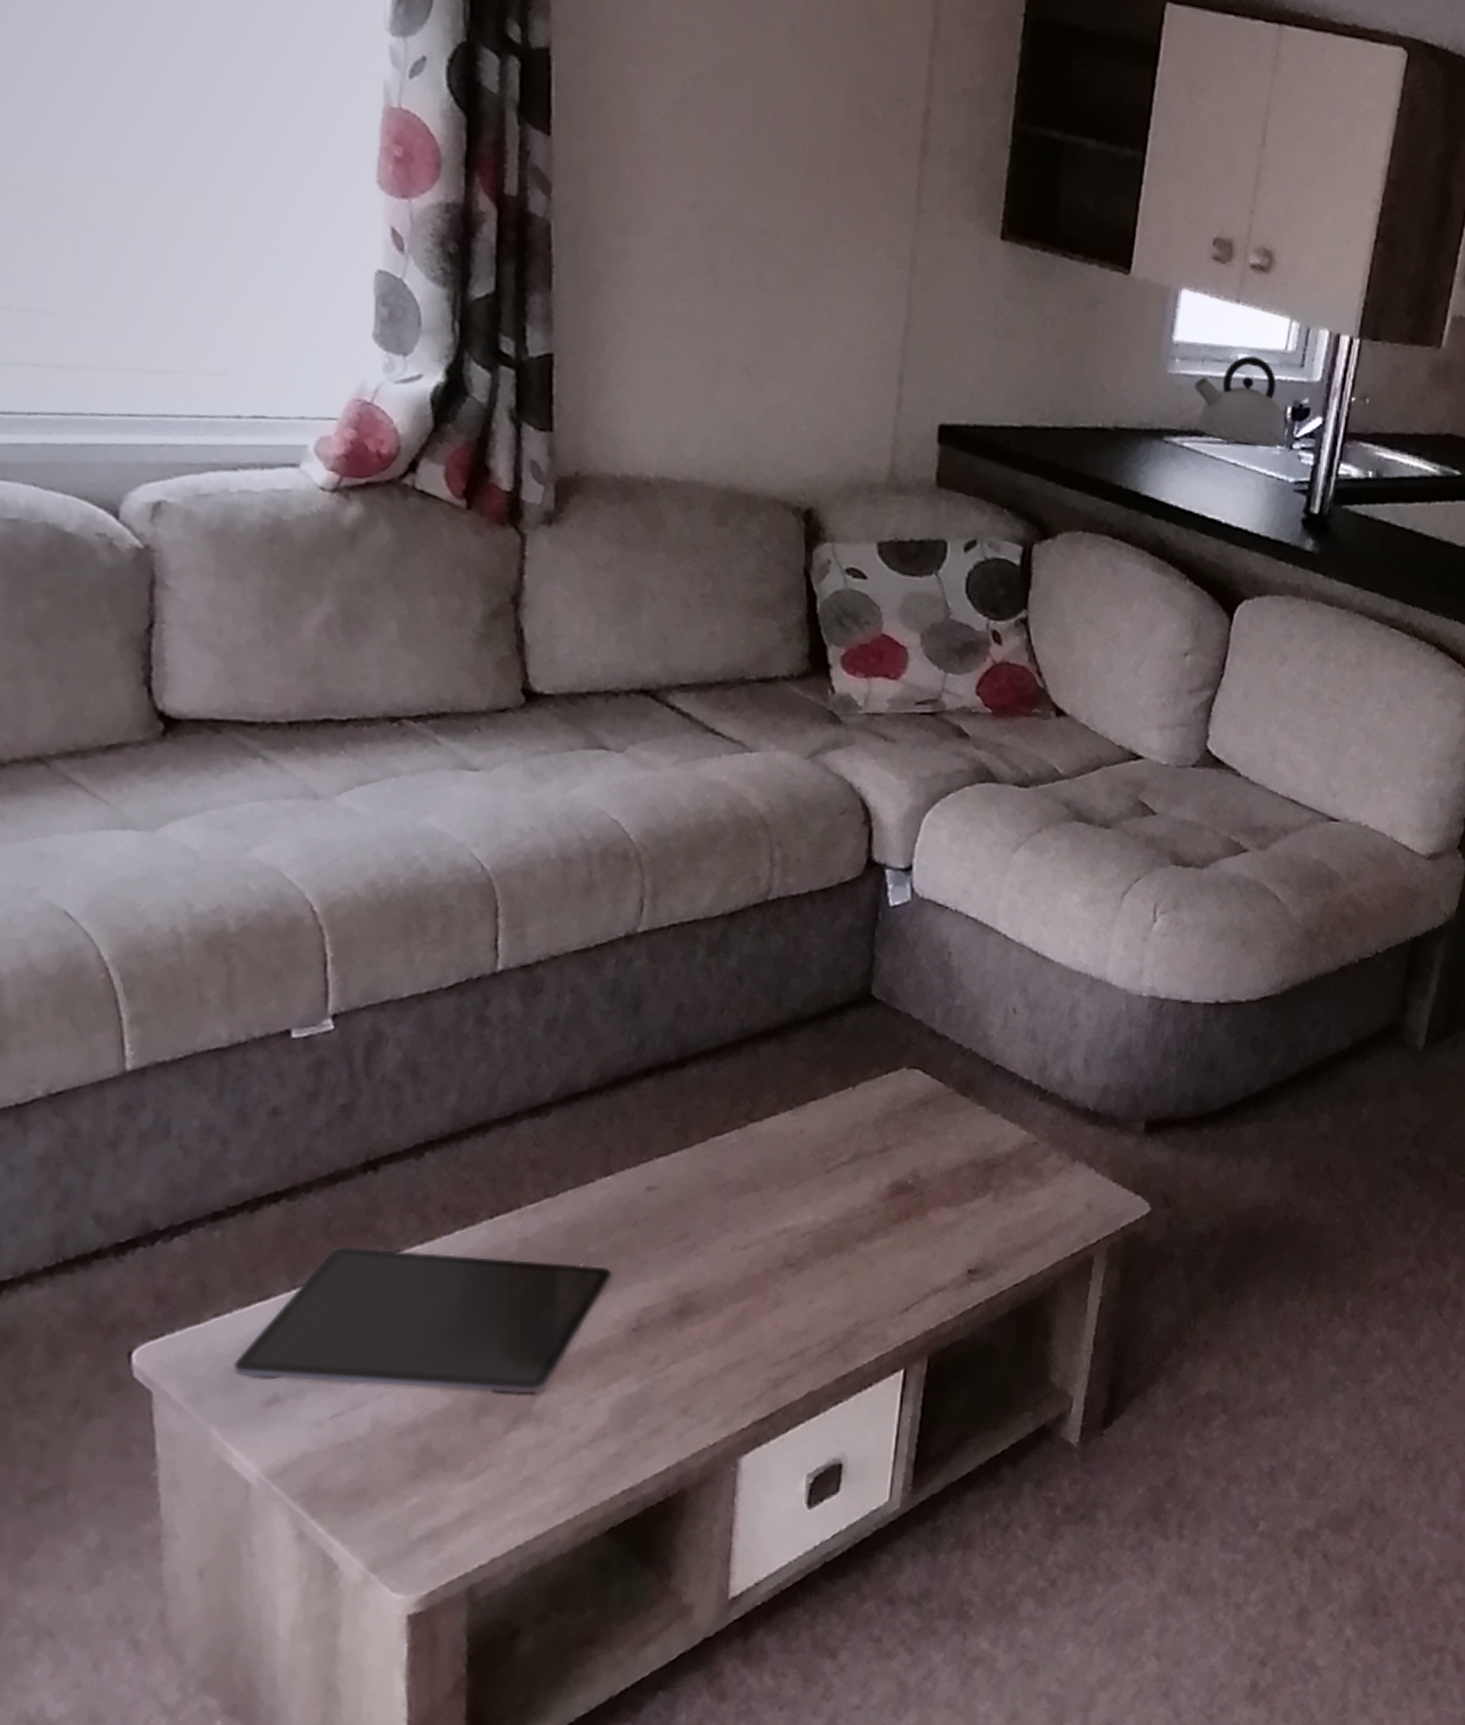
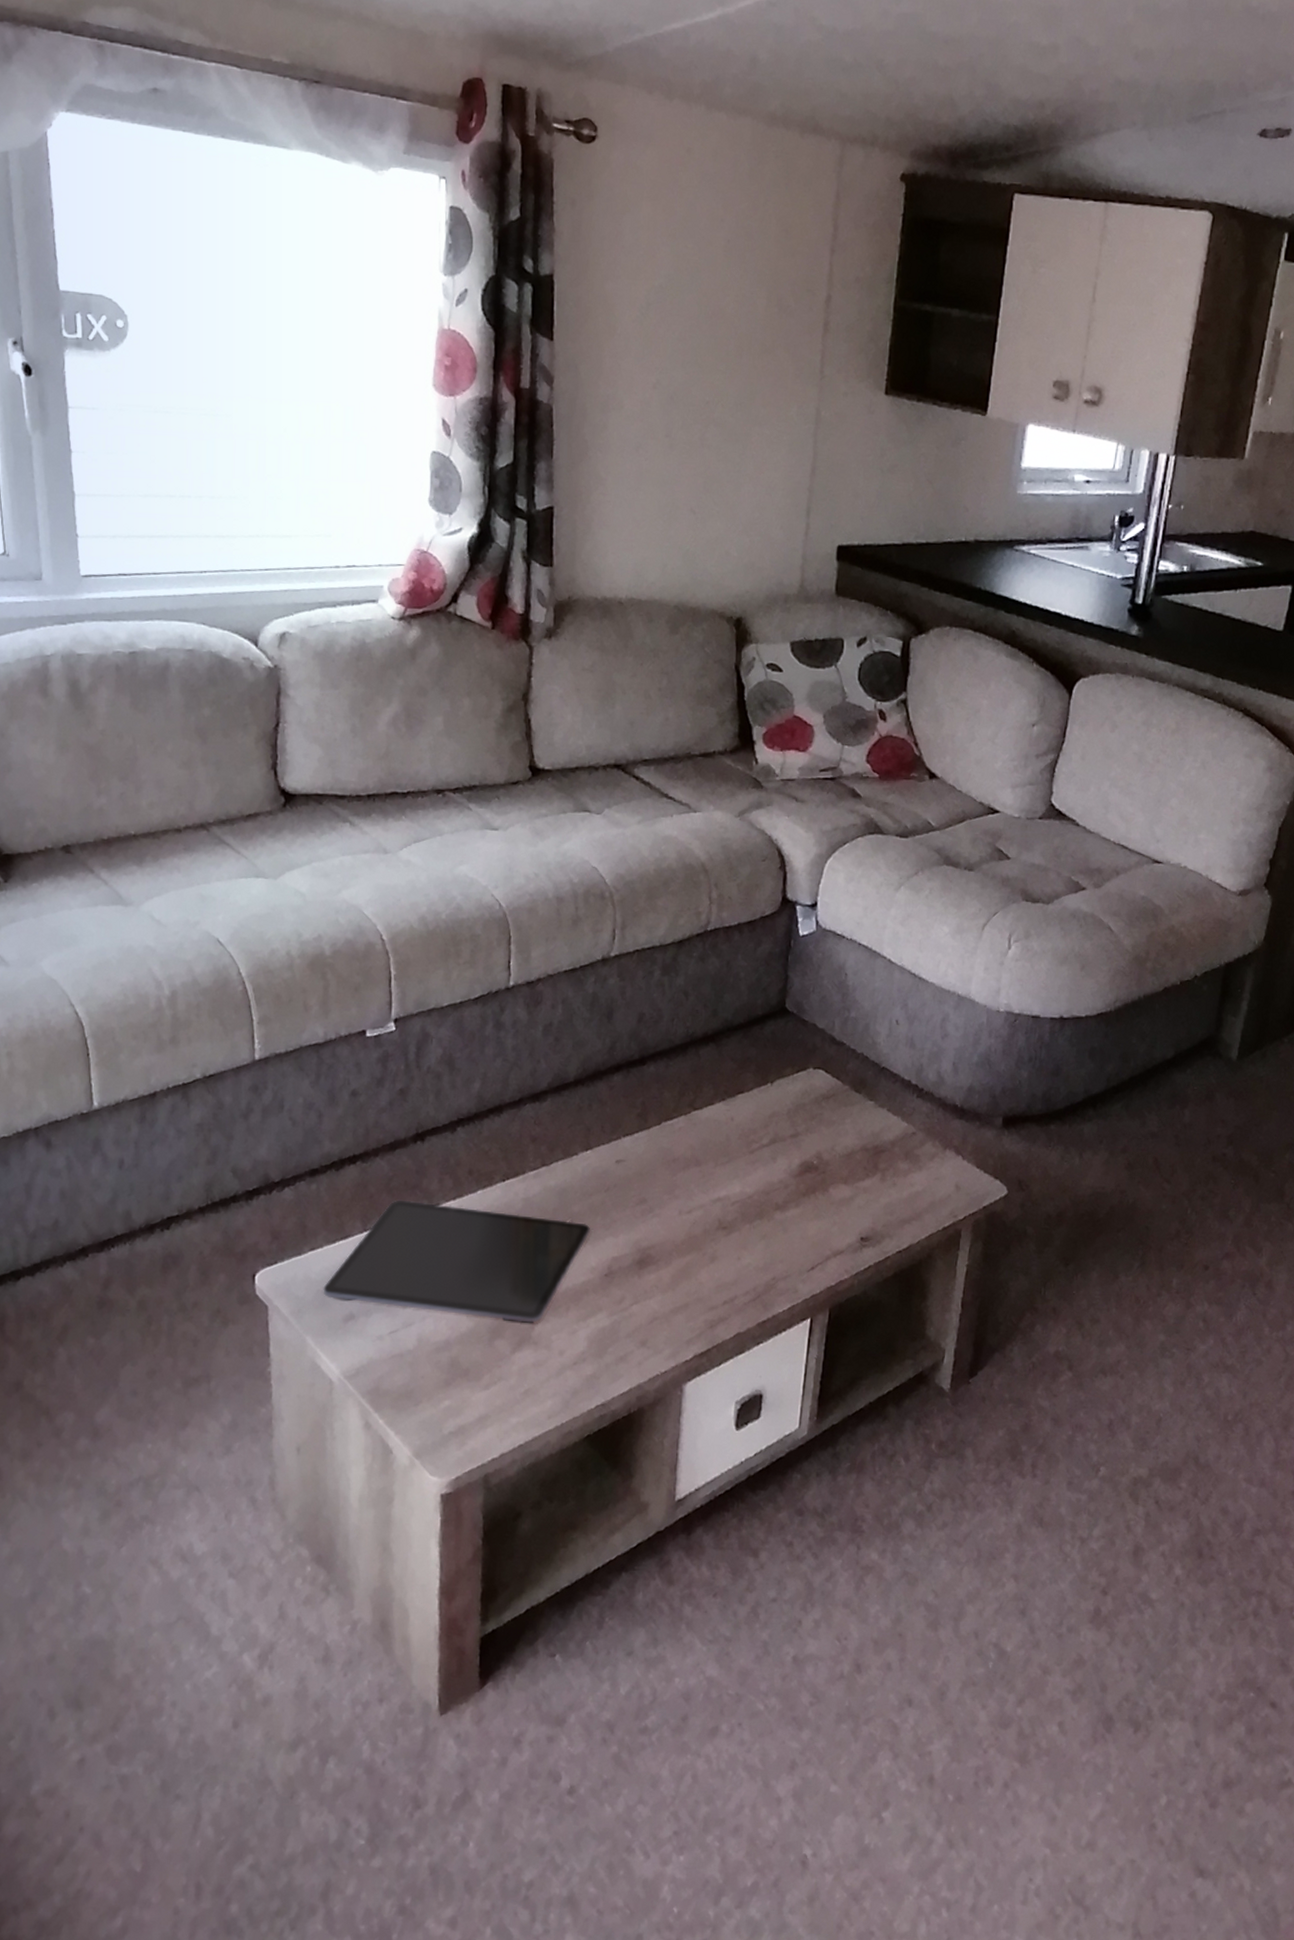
kettle: present [1194,356,1287,447] -> none [1039,476,1116,550]

